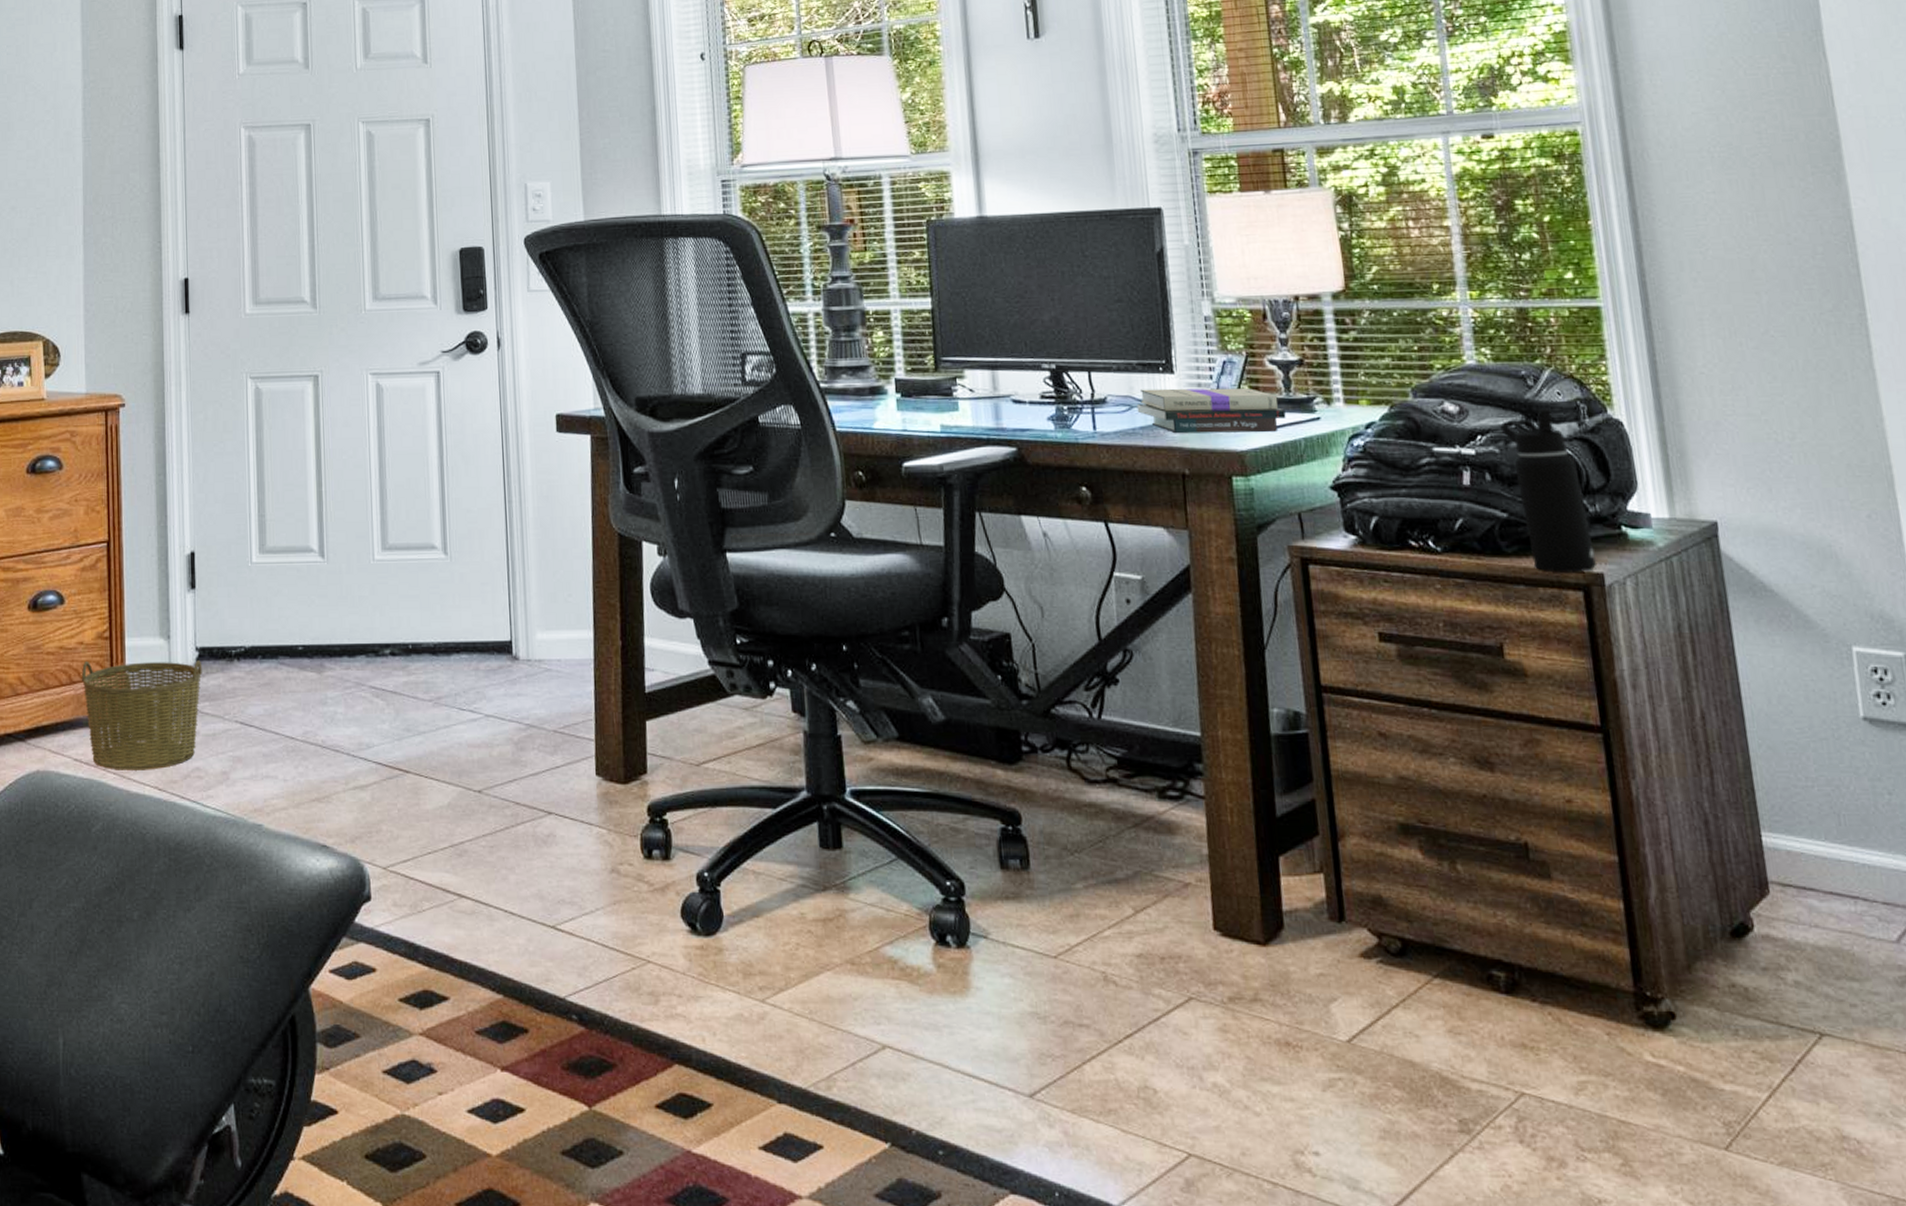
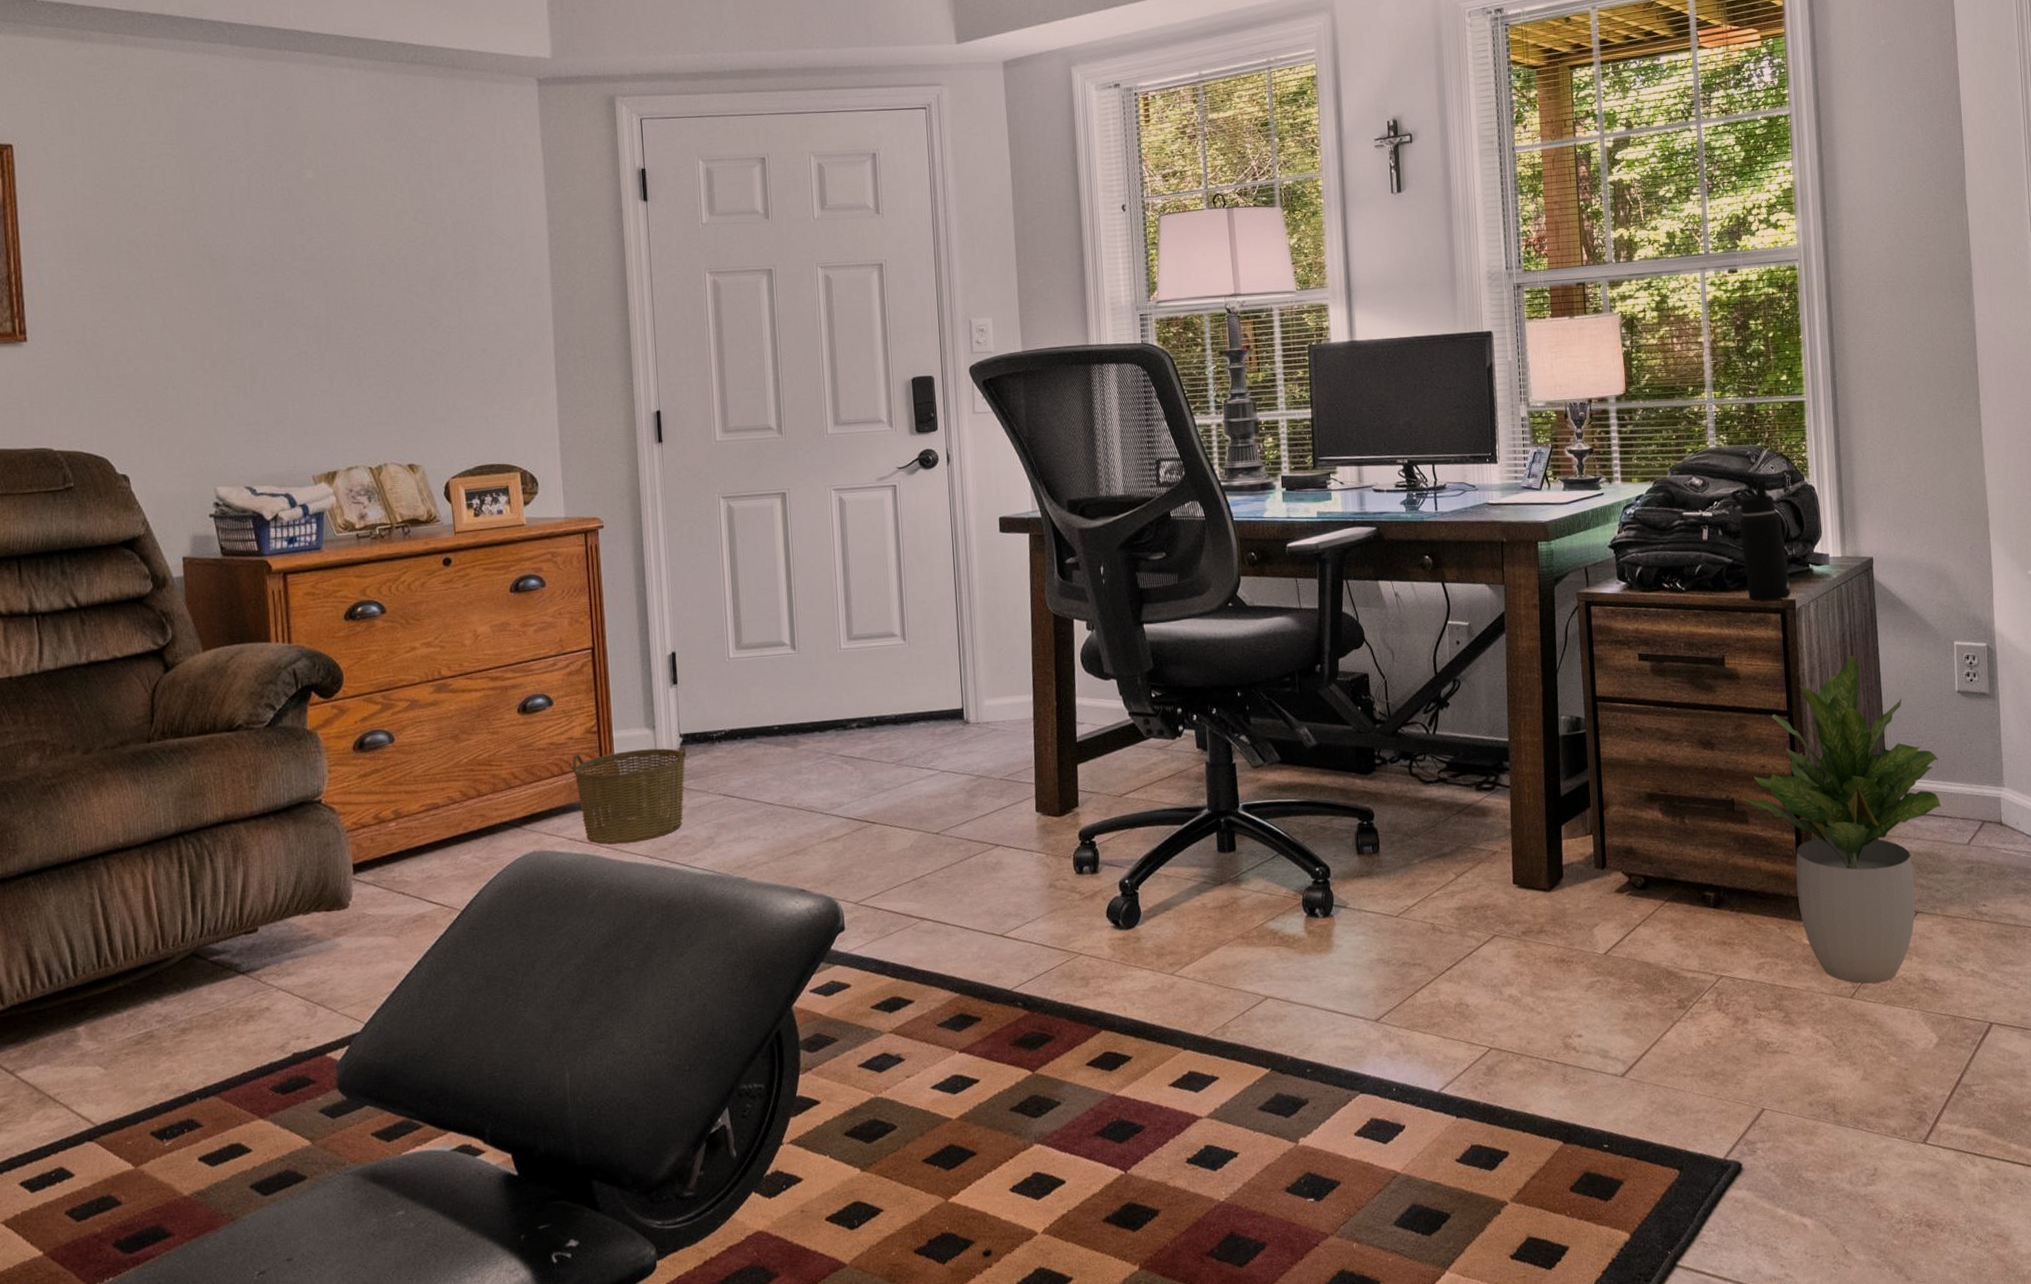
books: present [1136,387,1286,434] -> none [1468,472,1579,510]
potted plant: none [1537,654,1849,1132] -> present [1740,654,1941,984]

